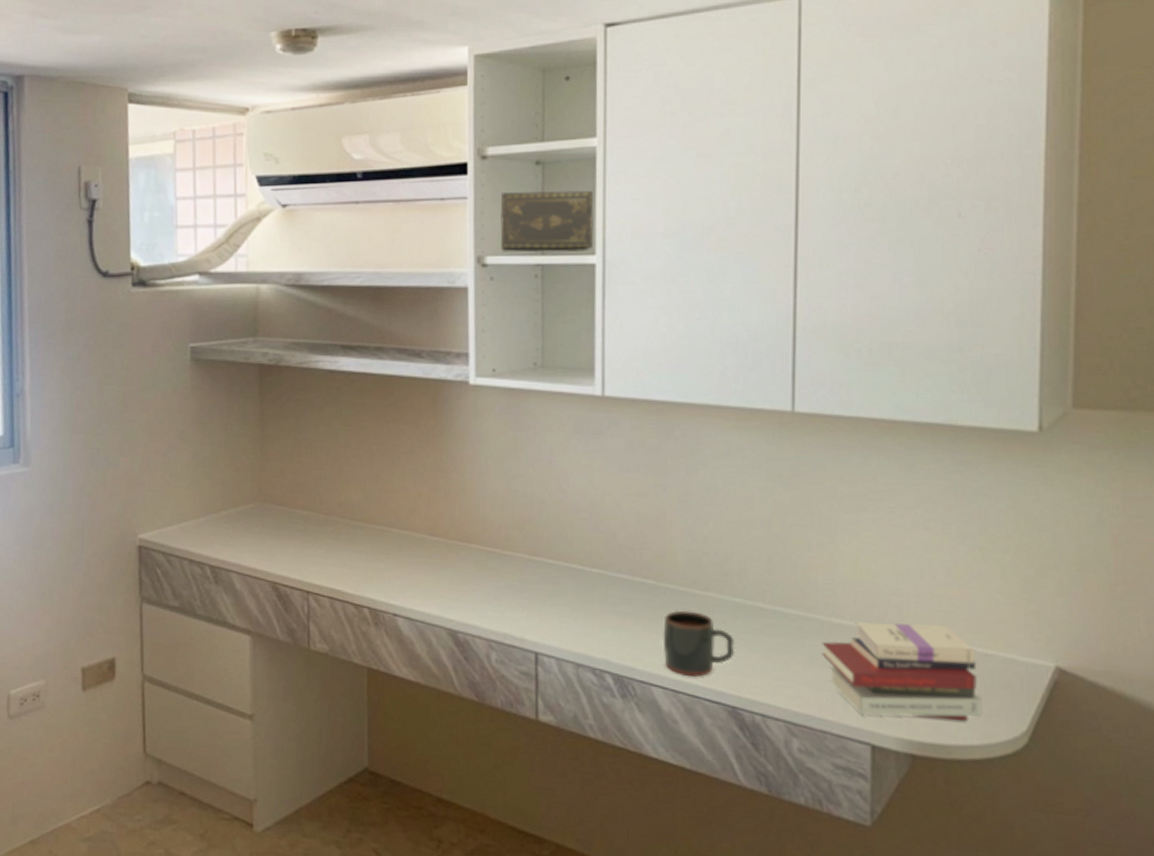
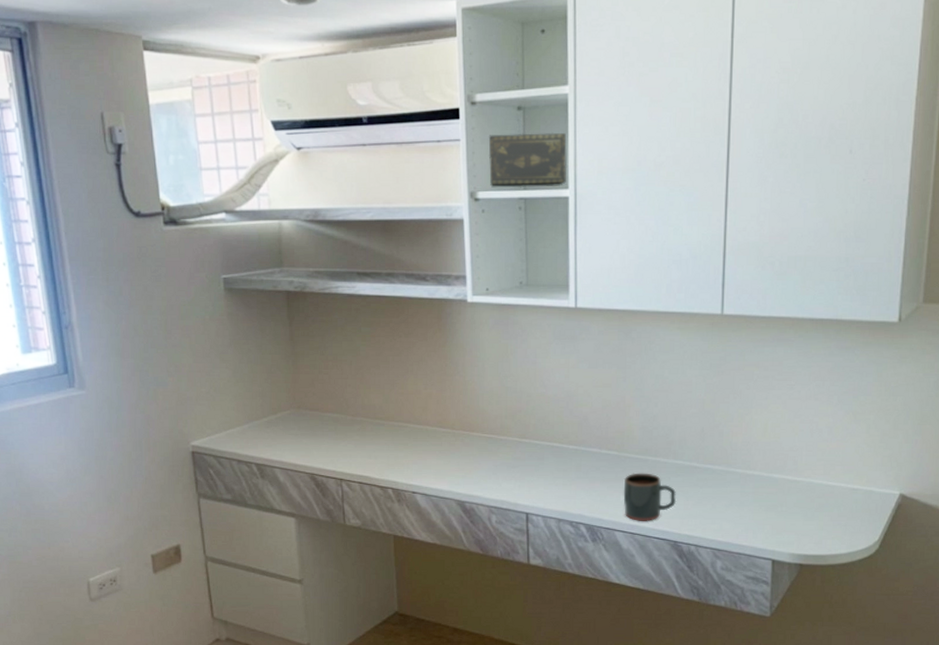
books: present [822,622,982,722] -> none [739,470,849,539]

